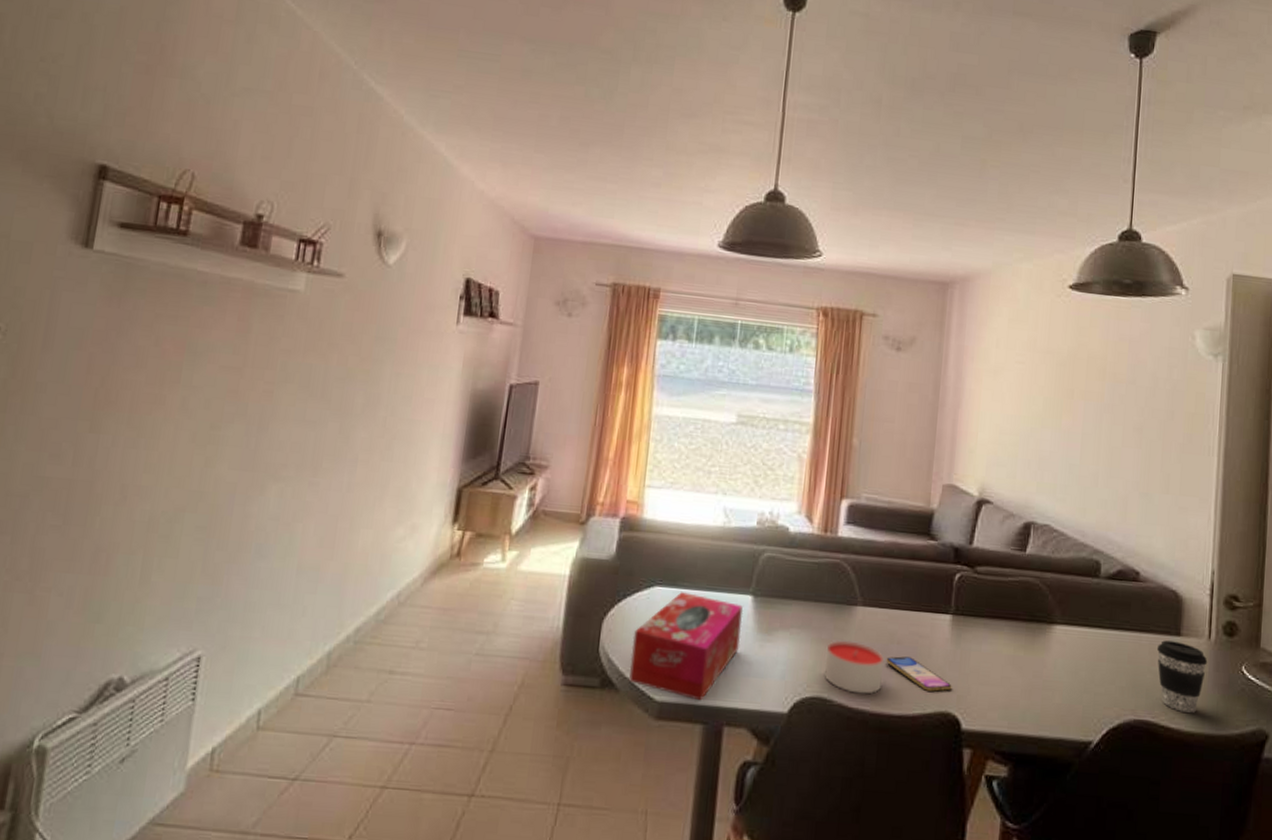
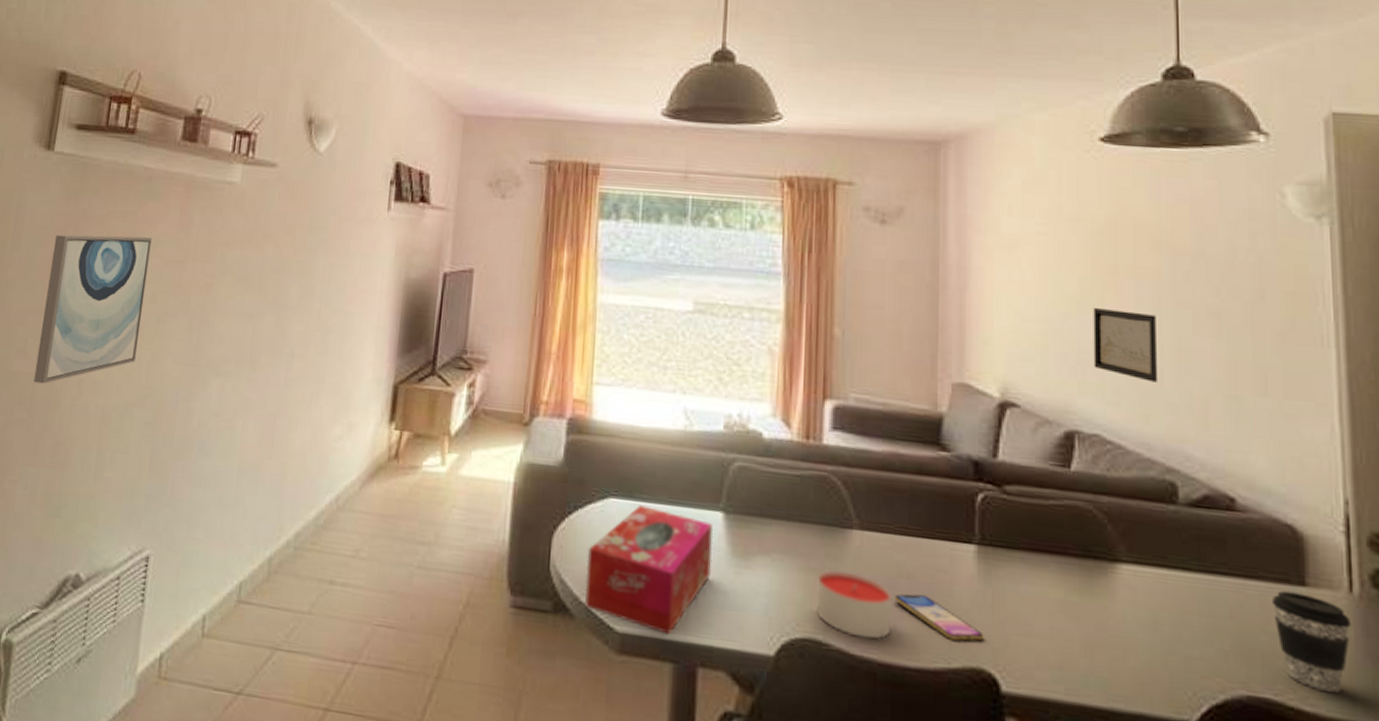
wall art: none [69,336,206,490] -> present [33,234,152,384]
wall art: none [1049,423,1097,483] -> present [1093,307,1159,382]

